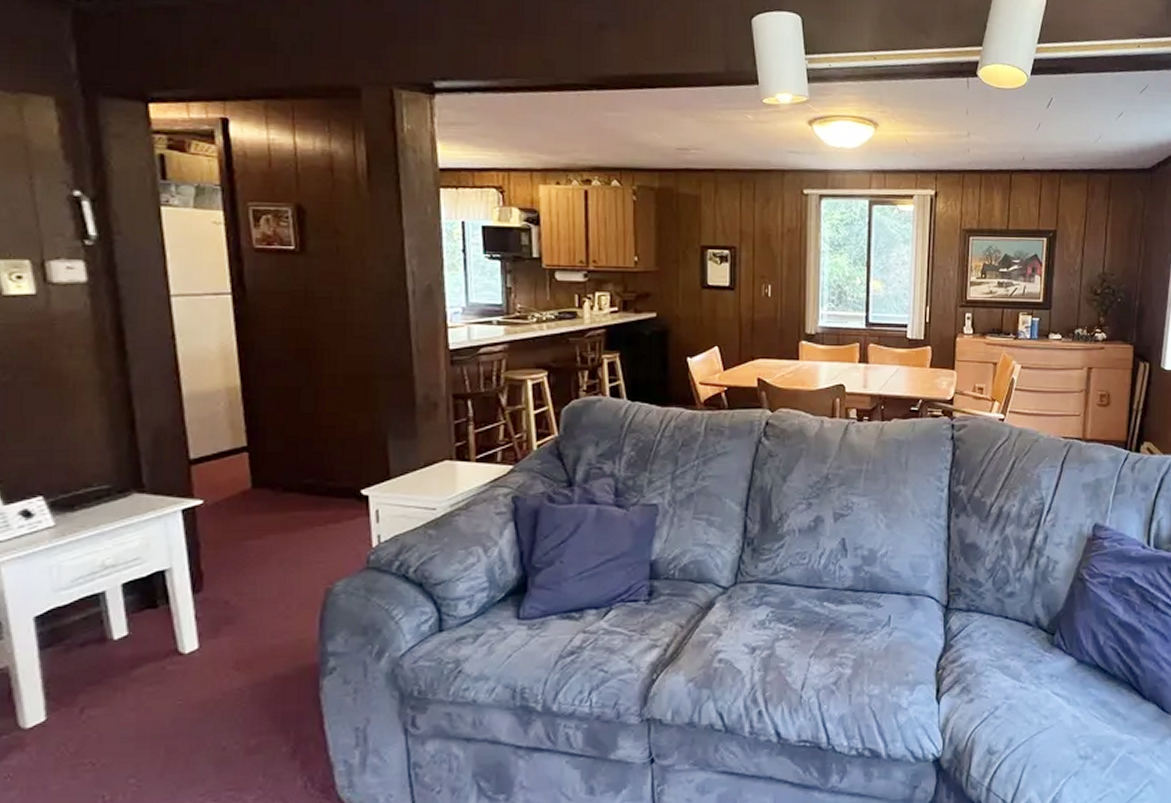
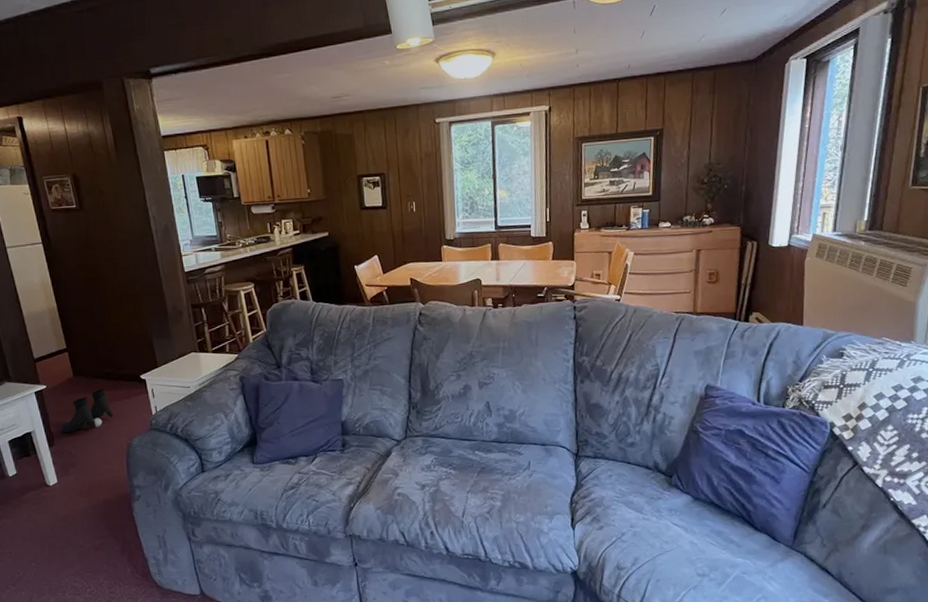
boots: none [218,507,310,572] -> present [61,389,114,433]

